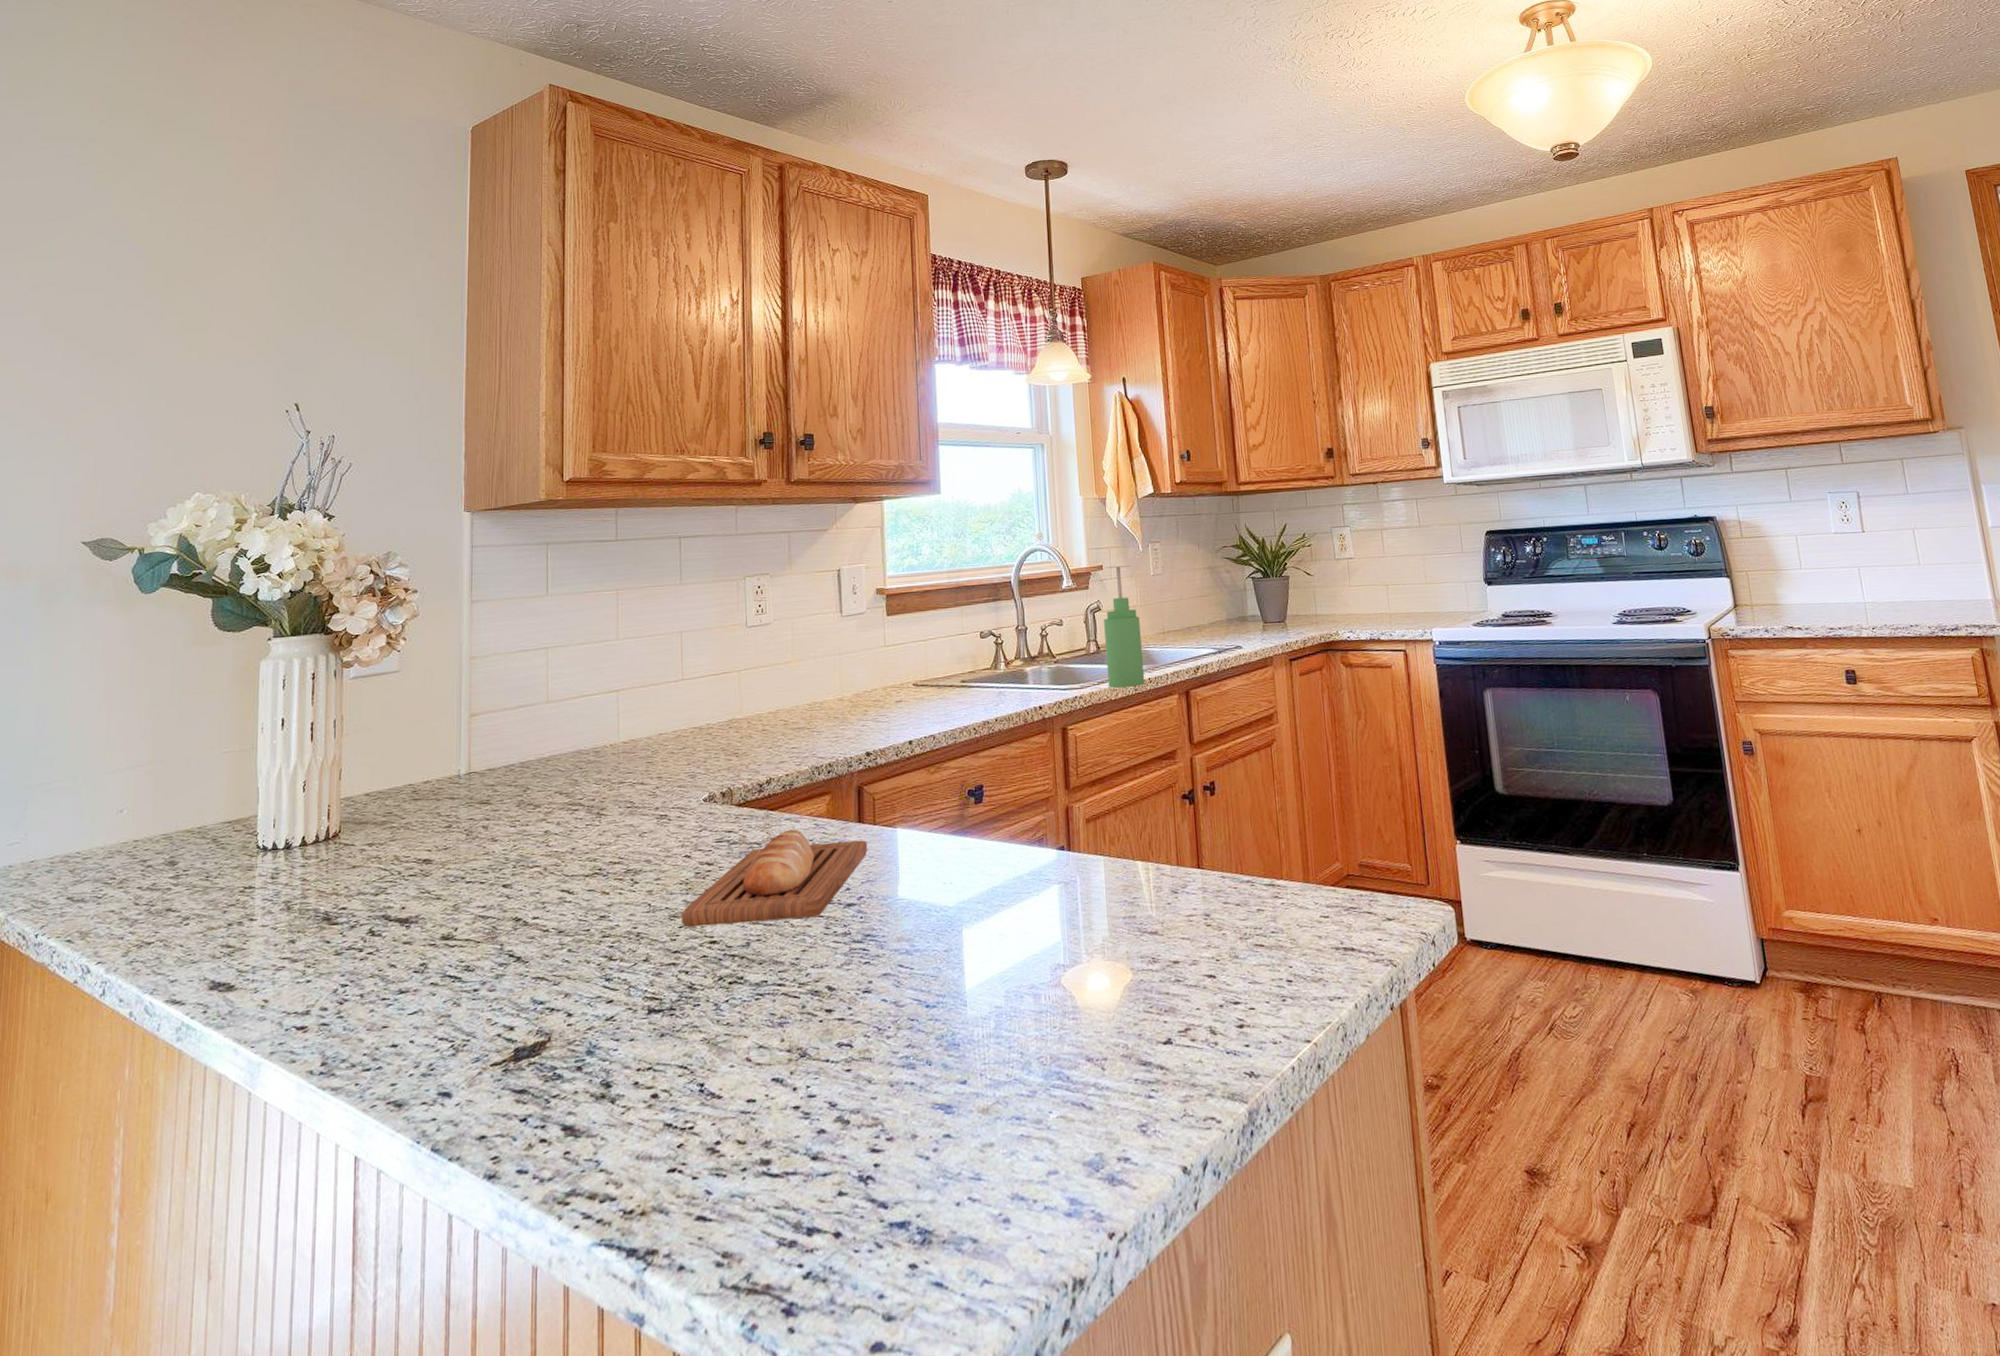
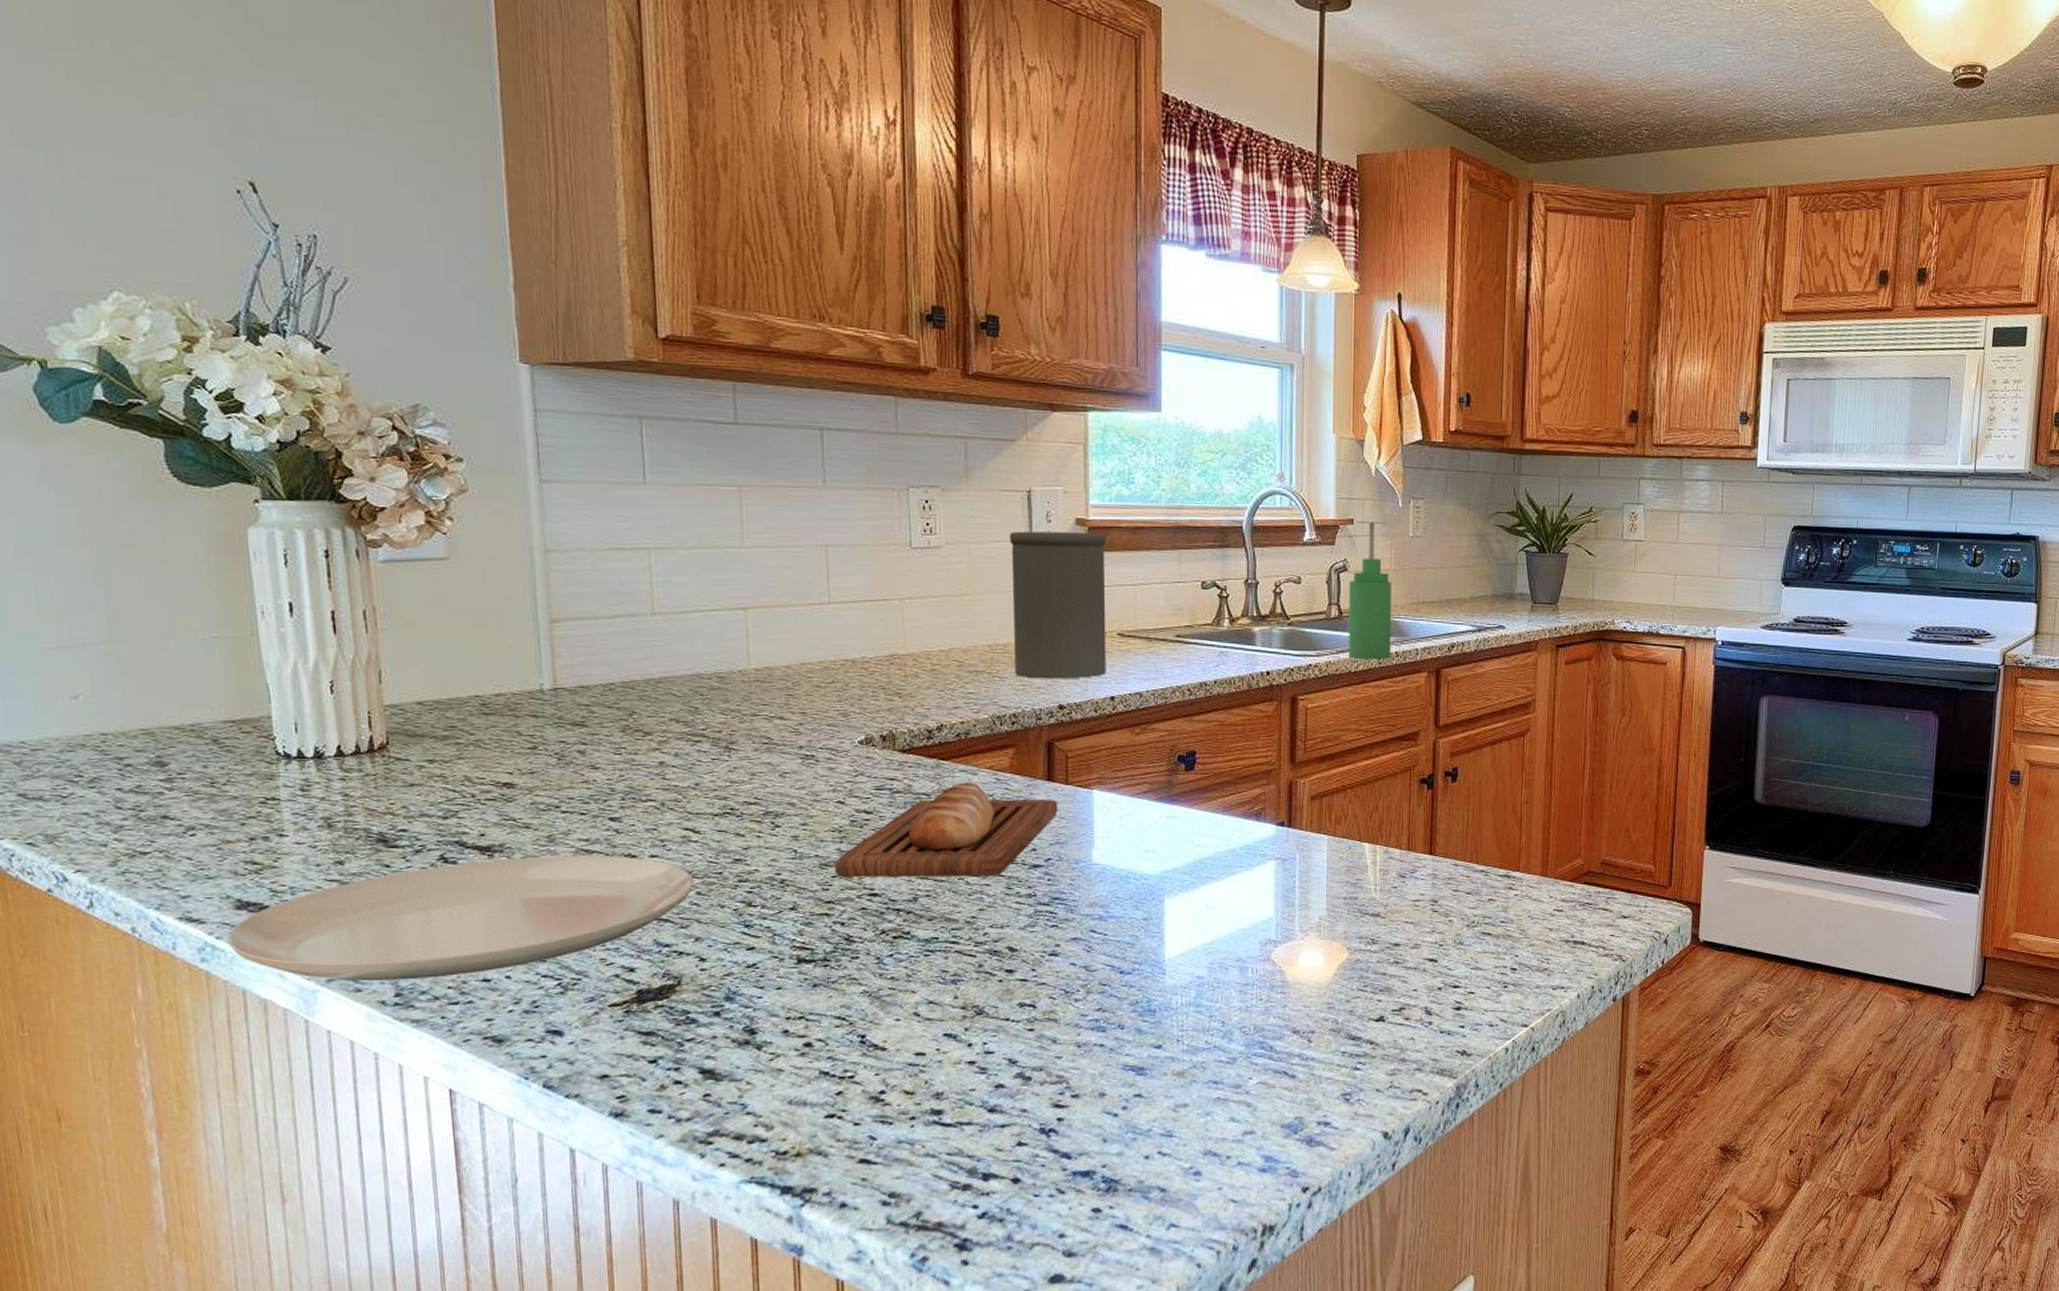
plate: none [199,919,567,1053] -> present [227,855,694,981]
canister: none [824,599,905,731] -> present [1009,531,1107,679]

